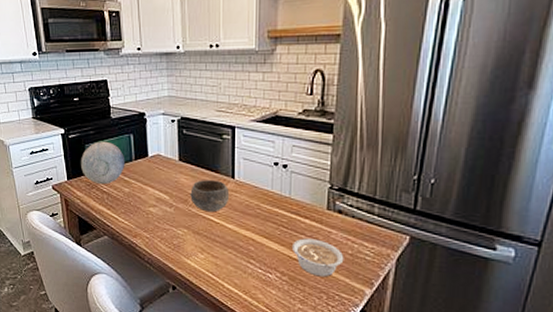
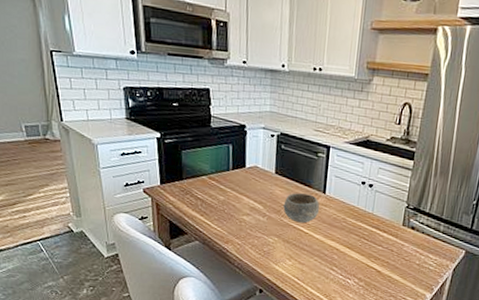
decorative orb: present [81,141,126,185] -> none [176,148,223,192]
legume: present [291,238,344,277] -> none [370,249,412,283]

